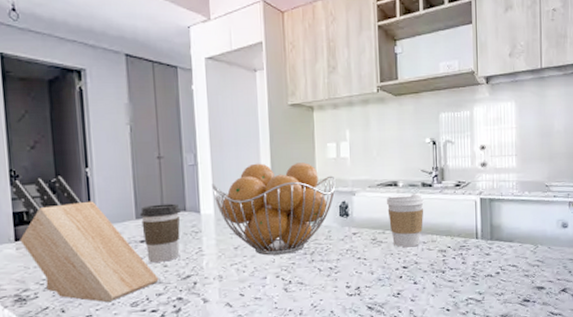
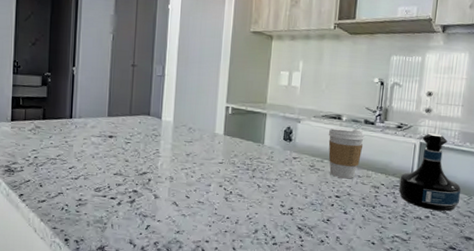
knife block: present [11,176,159,303] -> none [14,70,120,185]
coffee cup: present [139,203,181,263] -> none [111,106,145,157]
fruit basket: present [211,162,336,256] -> none [174,81,284,167]
tequila bottle: none [465,187,526,266] -> present [398,133,461,211]

